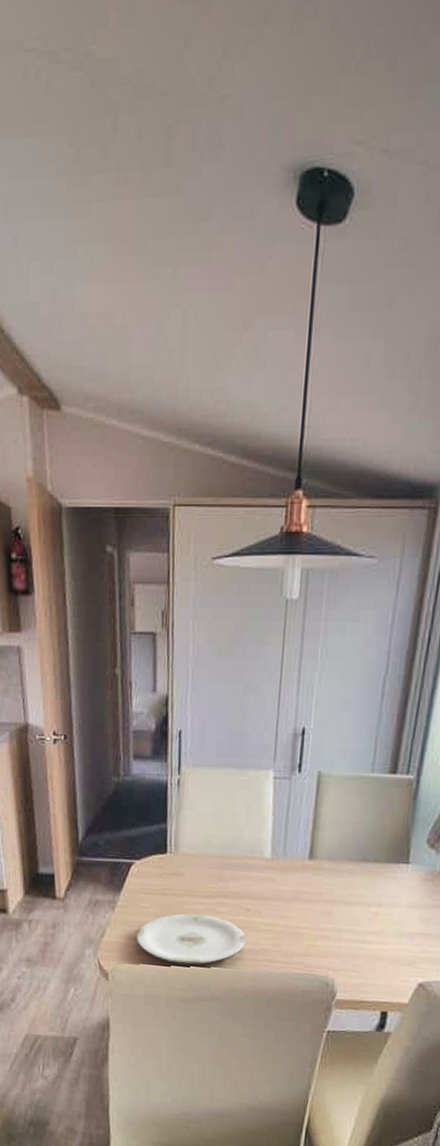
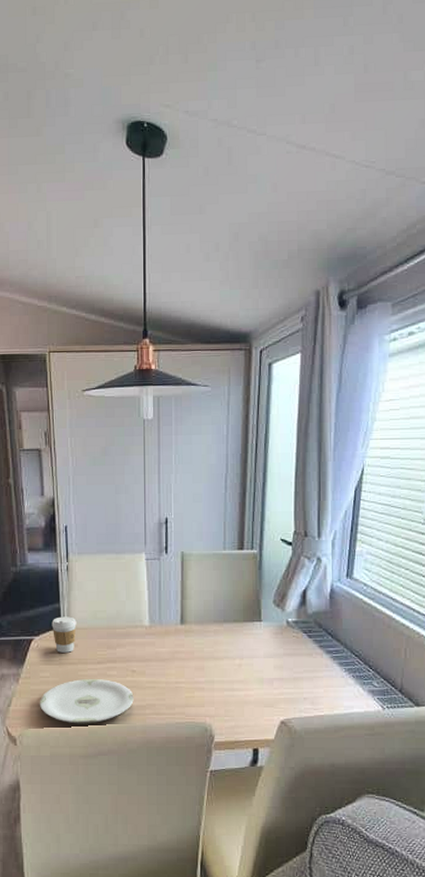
coffee cup: none [155,839,185,882] -> present [51,616,77,653]

